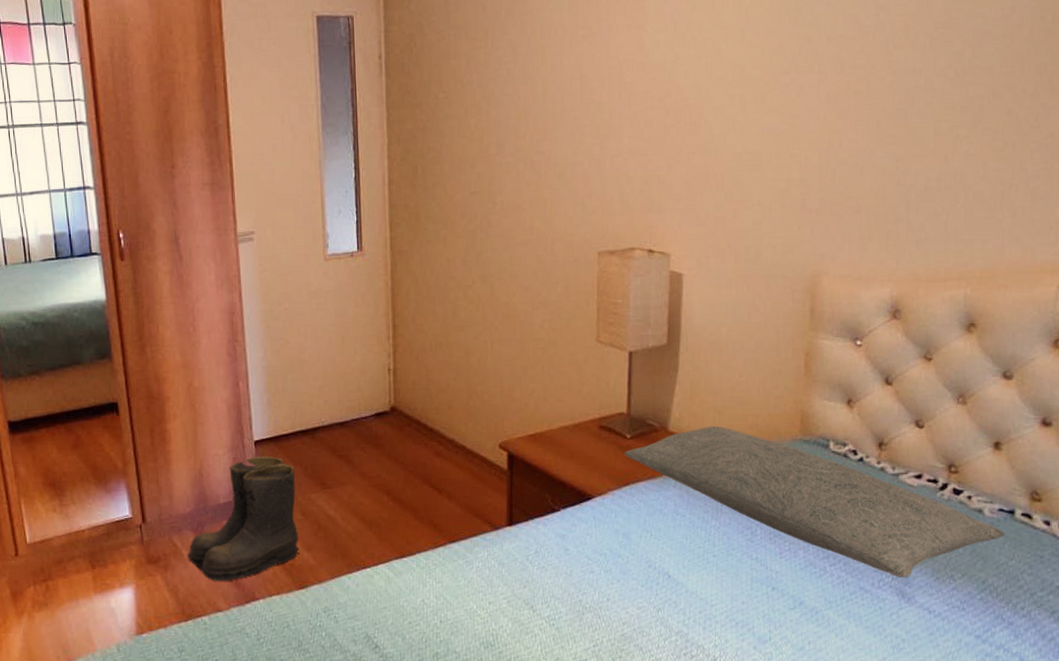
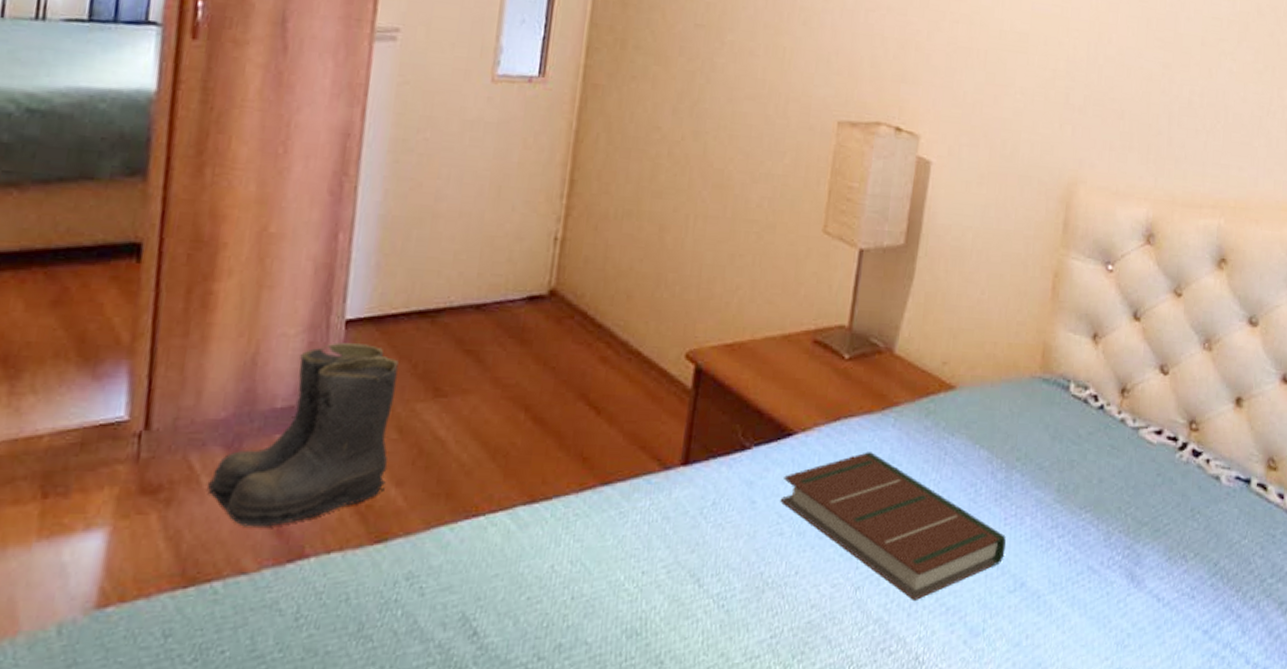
book: none [588,507,783,617] -> present [780,452,1006,600]
pillow: present [624,426,1006,578] -> none [839,352,1241,557]

